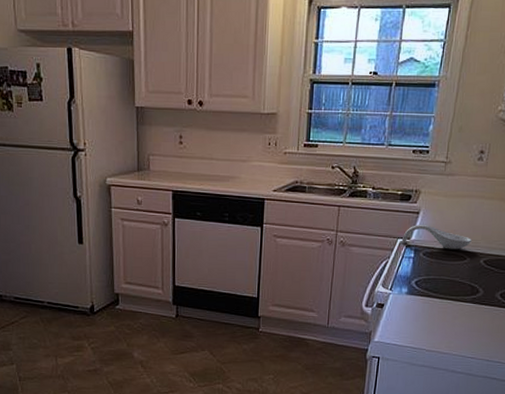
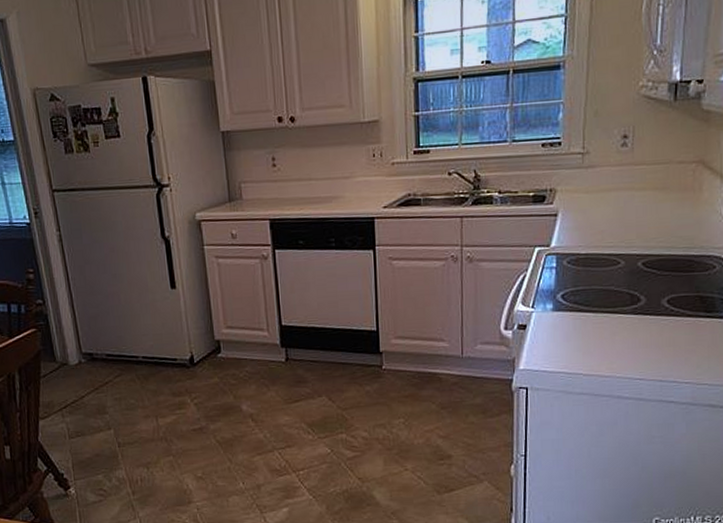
spoon rest: present [401,225,472,250] -> none [539,228,625,254]

